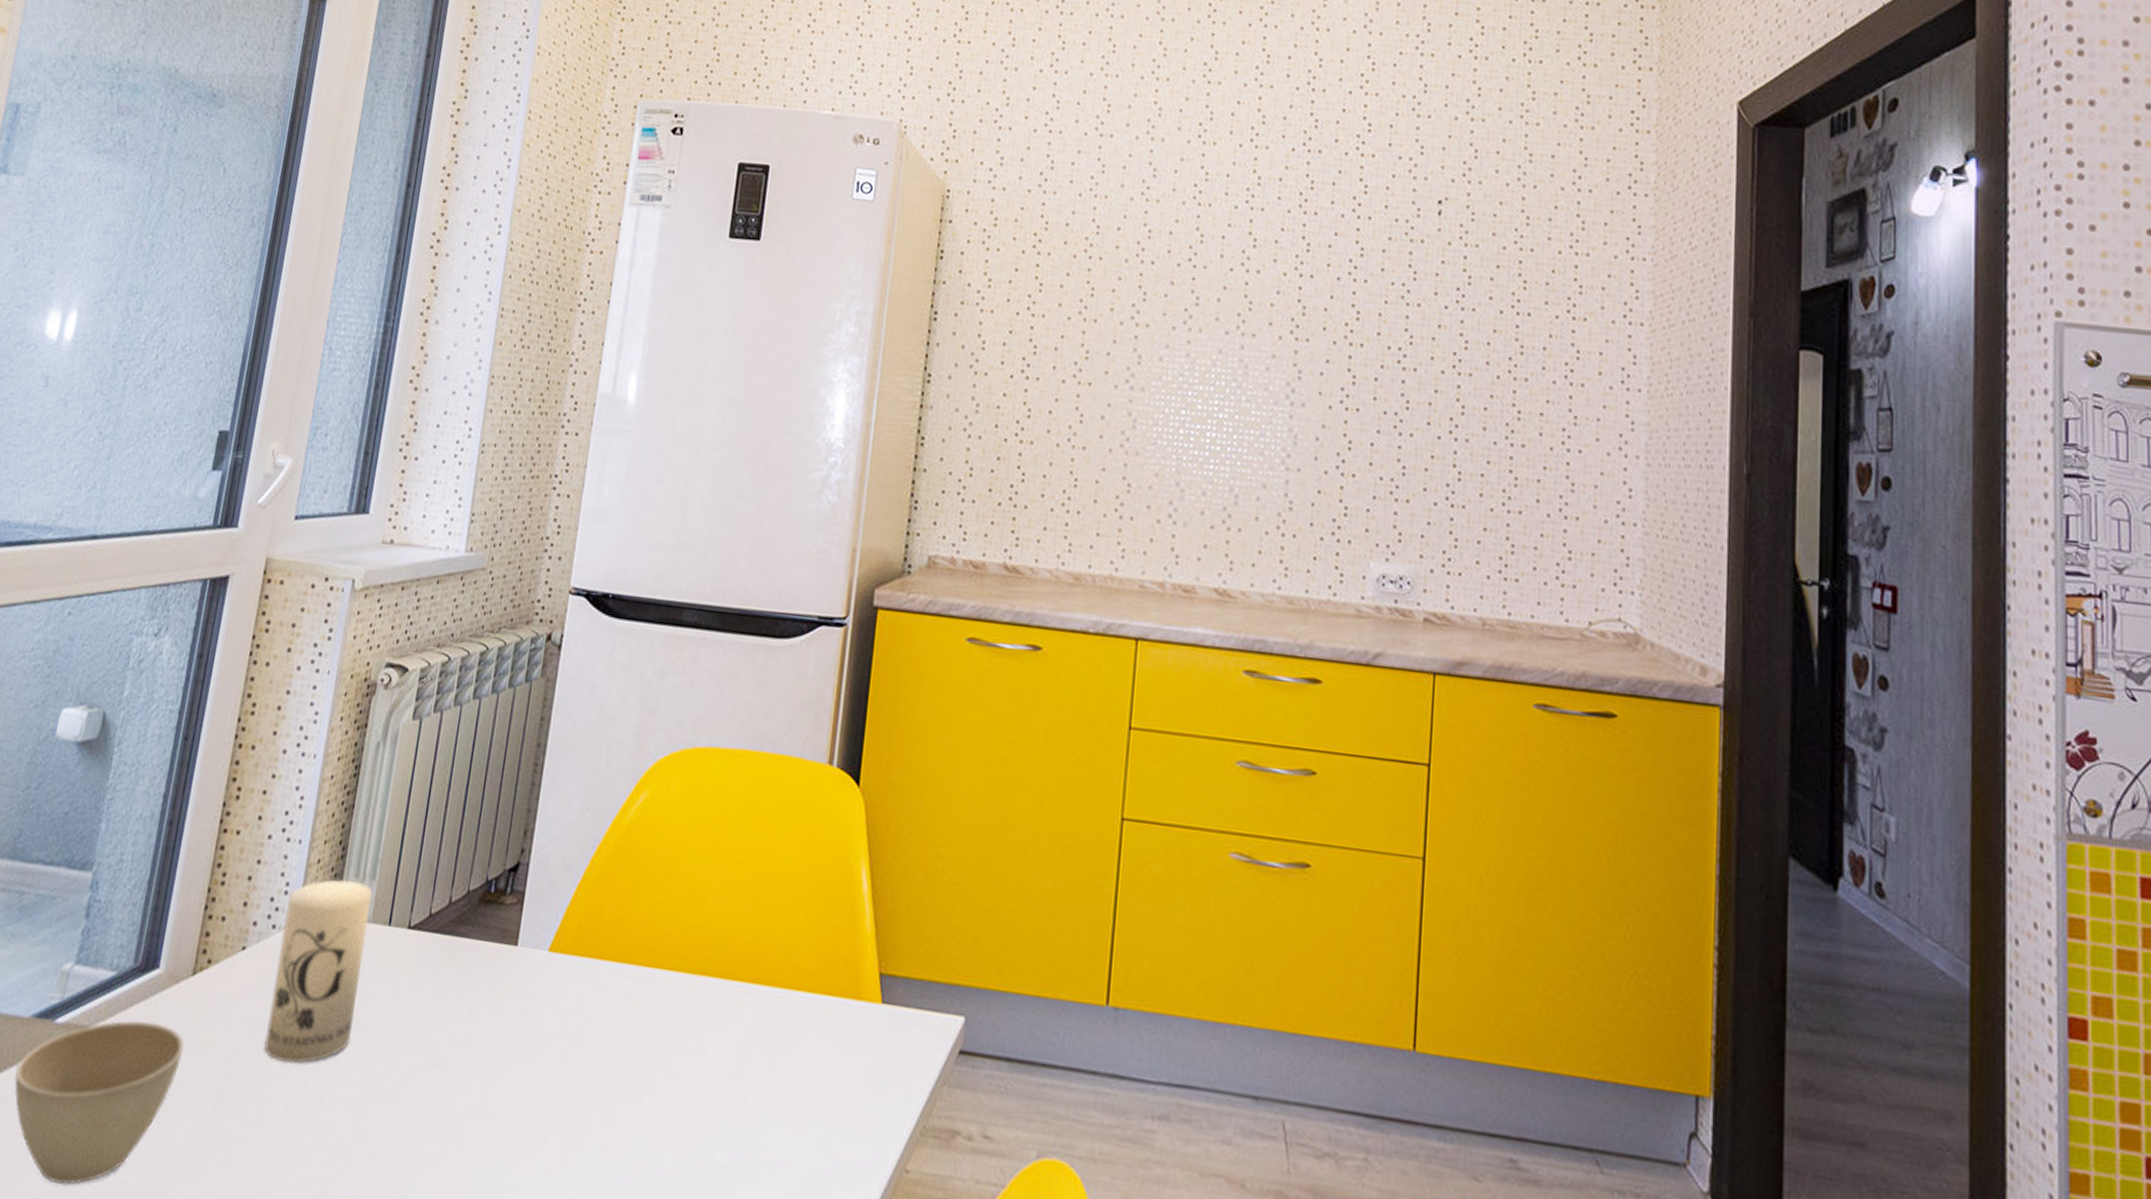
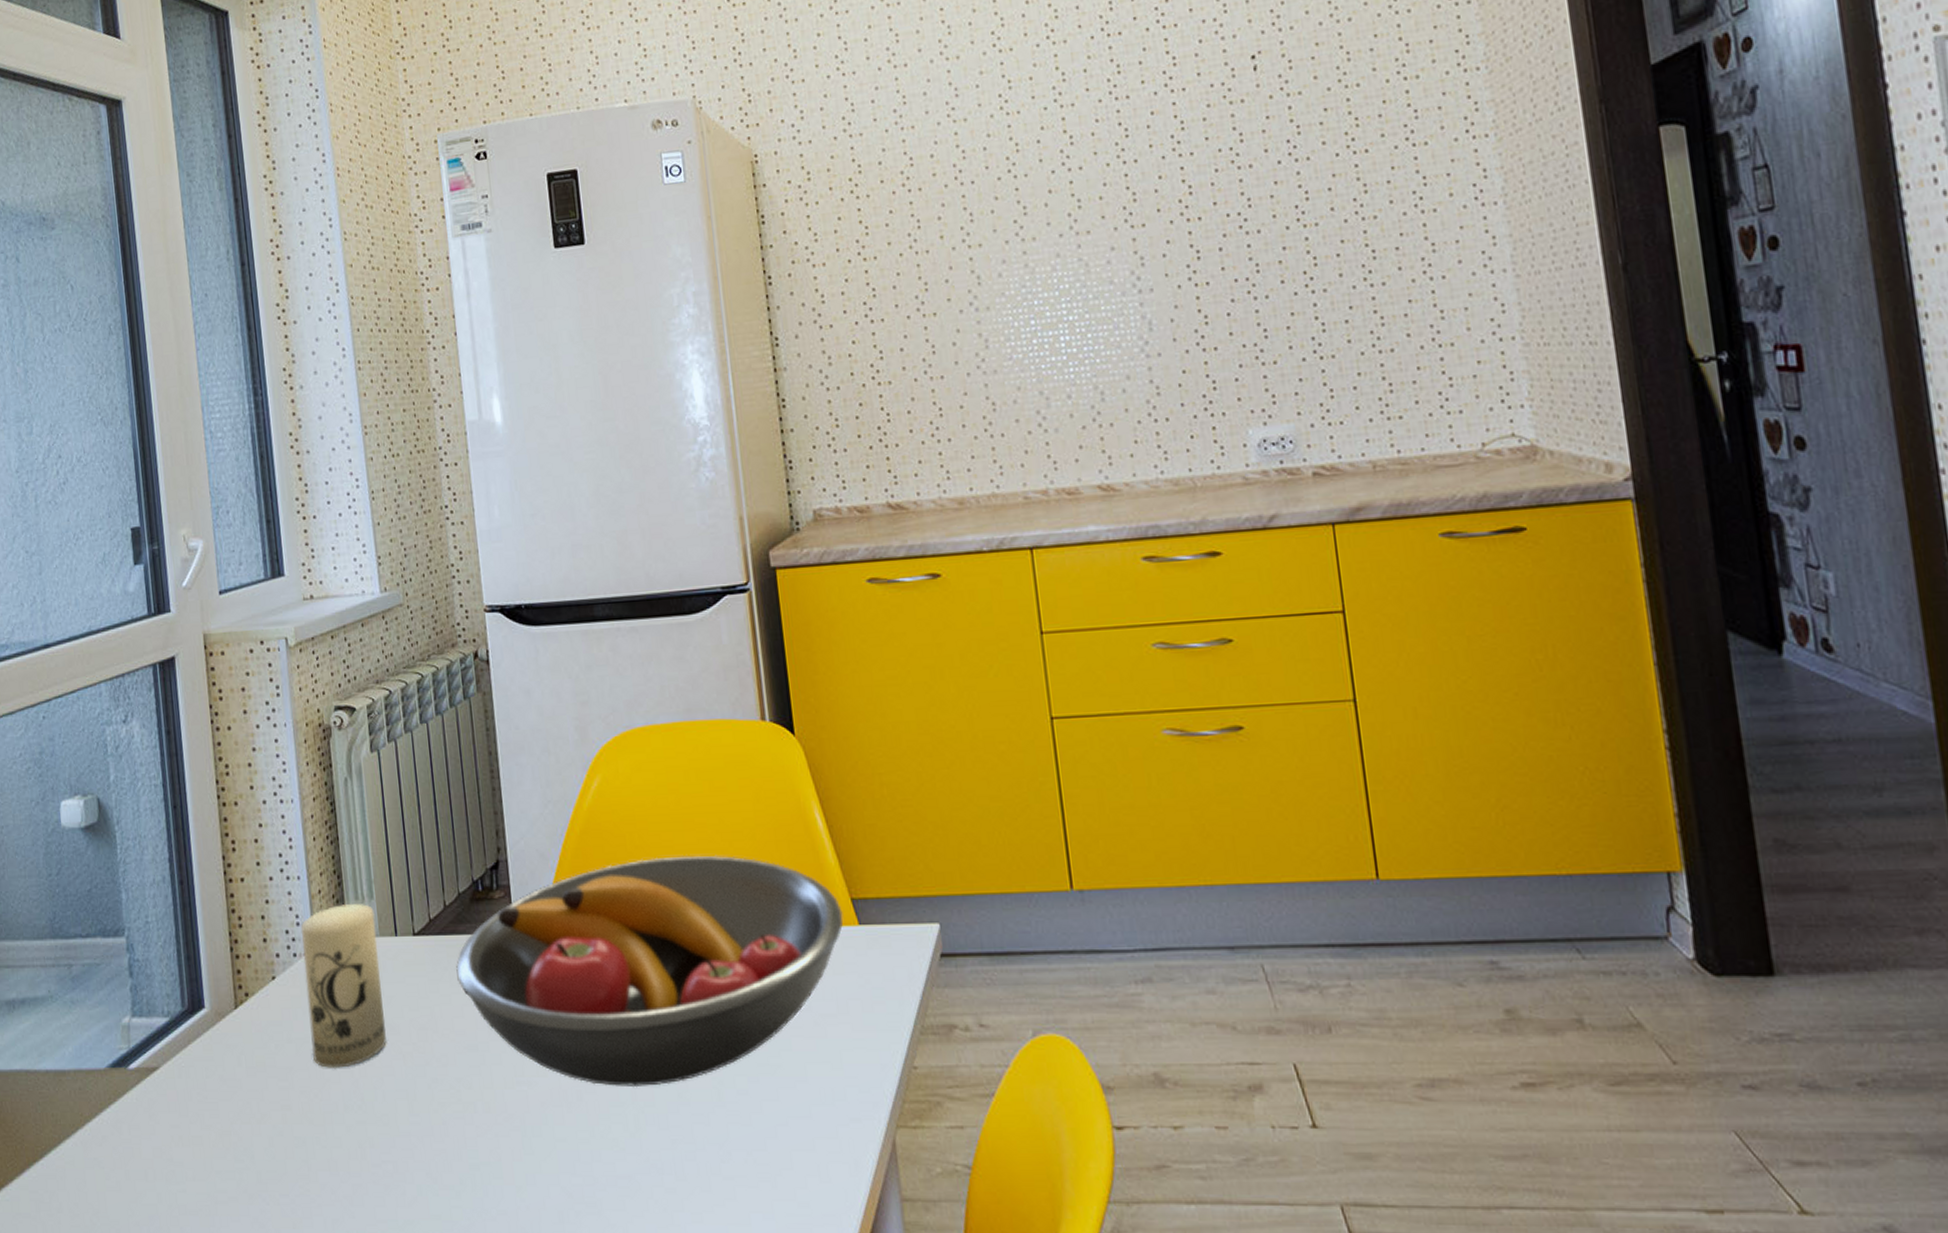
cup: present [14,1019,185,1186] -> none [106,1054,245,1203]
fruit bowl: none [444,889,868,1145] -> present [456,854,843,1088]

